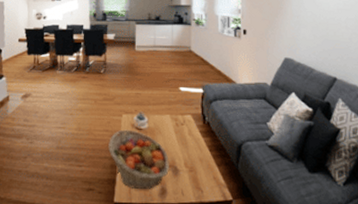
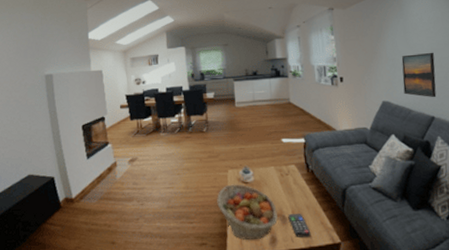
remote control: none [180,166,203,191] -> present [288,214,311,237]
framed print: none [306,12,340,59] -> present [401,52,437,98]

